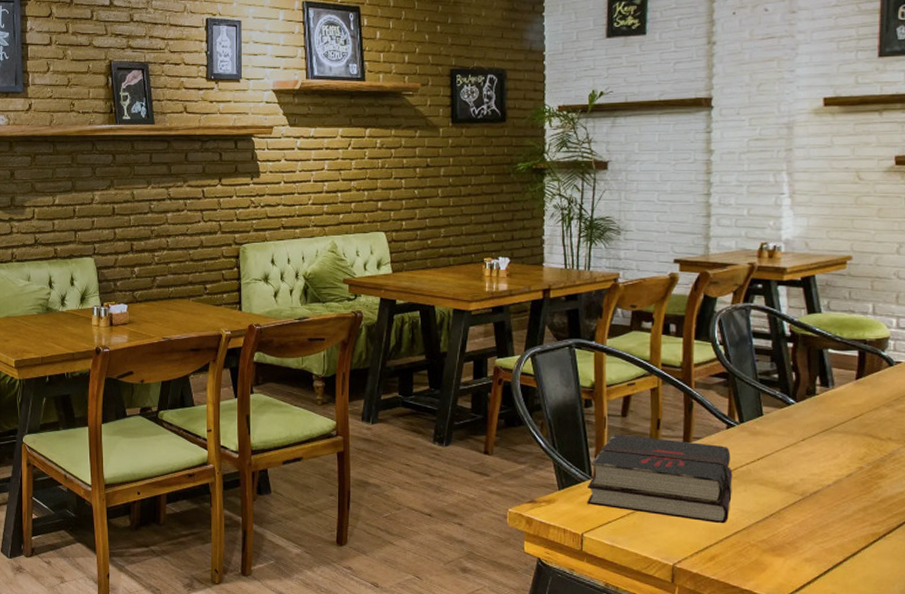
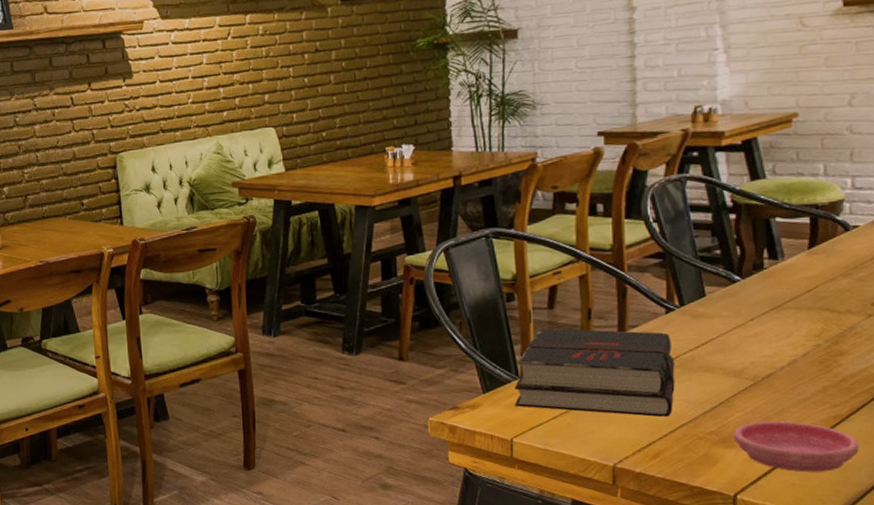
saucer: none [782,534,894,585] -> present [734,421,859,473]

